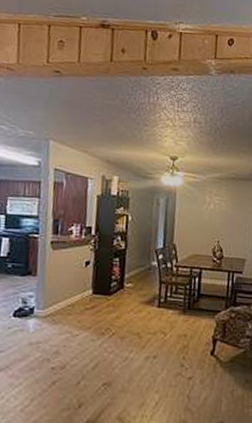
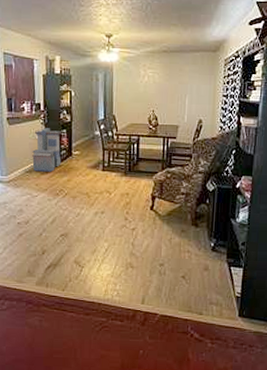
storage bin: none [76,255,113,307] -> present [32,128,62,172]

